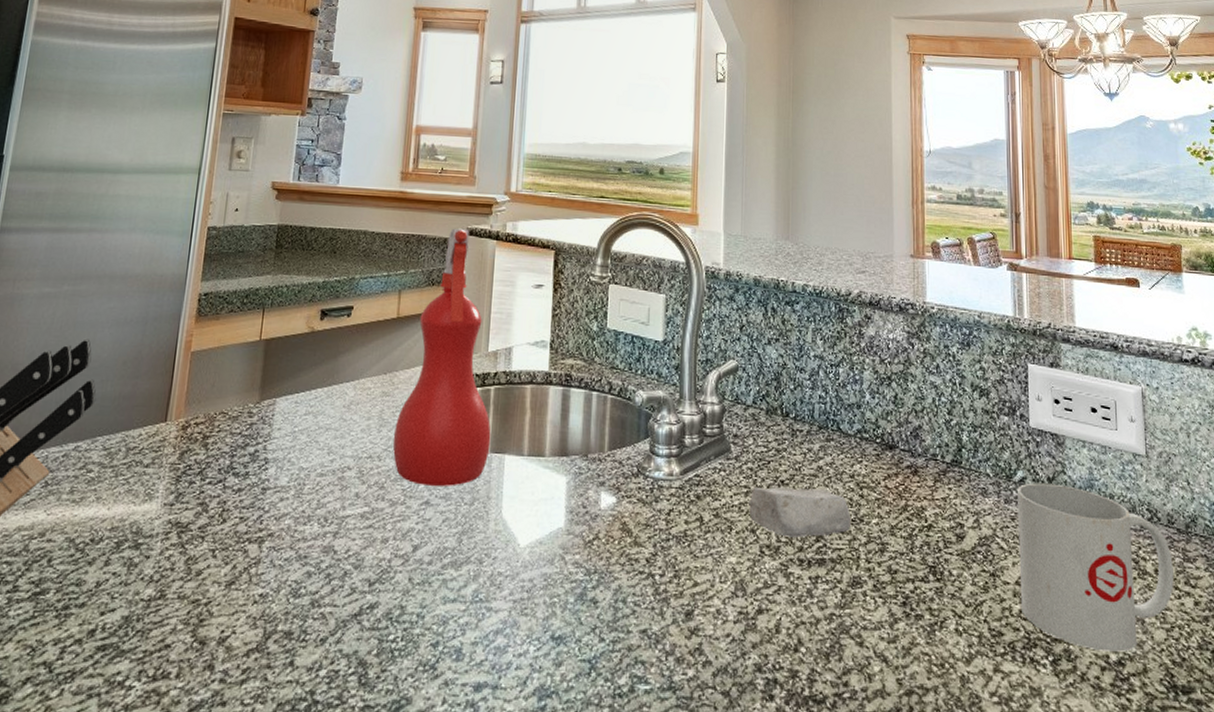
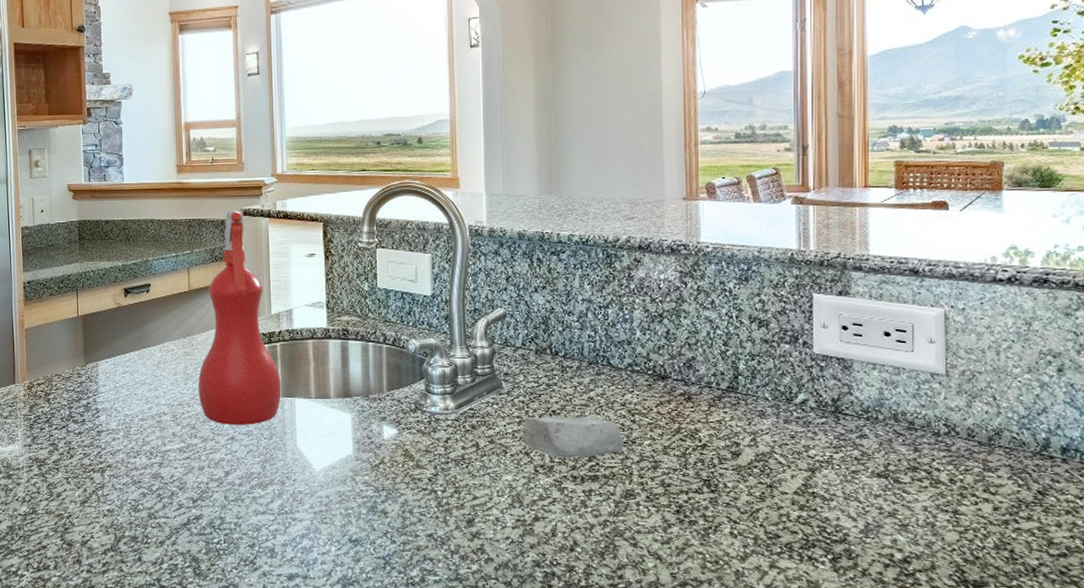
mug: present [1018,483,1174,652] -> none [798,404,971,551]

